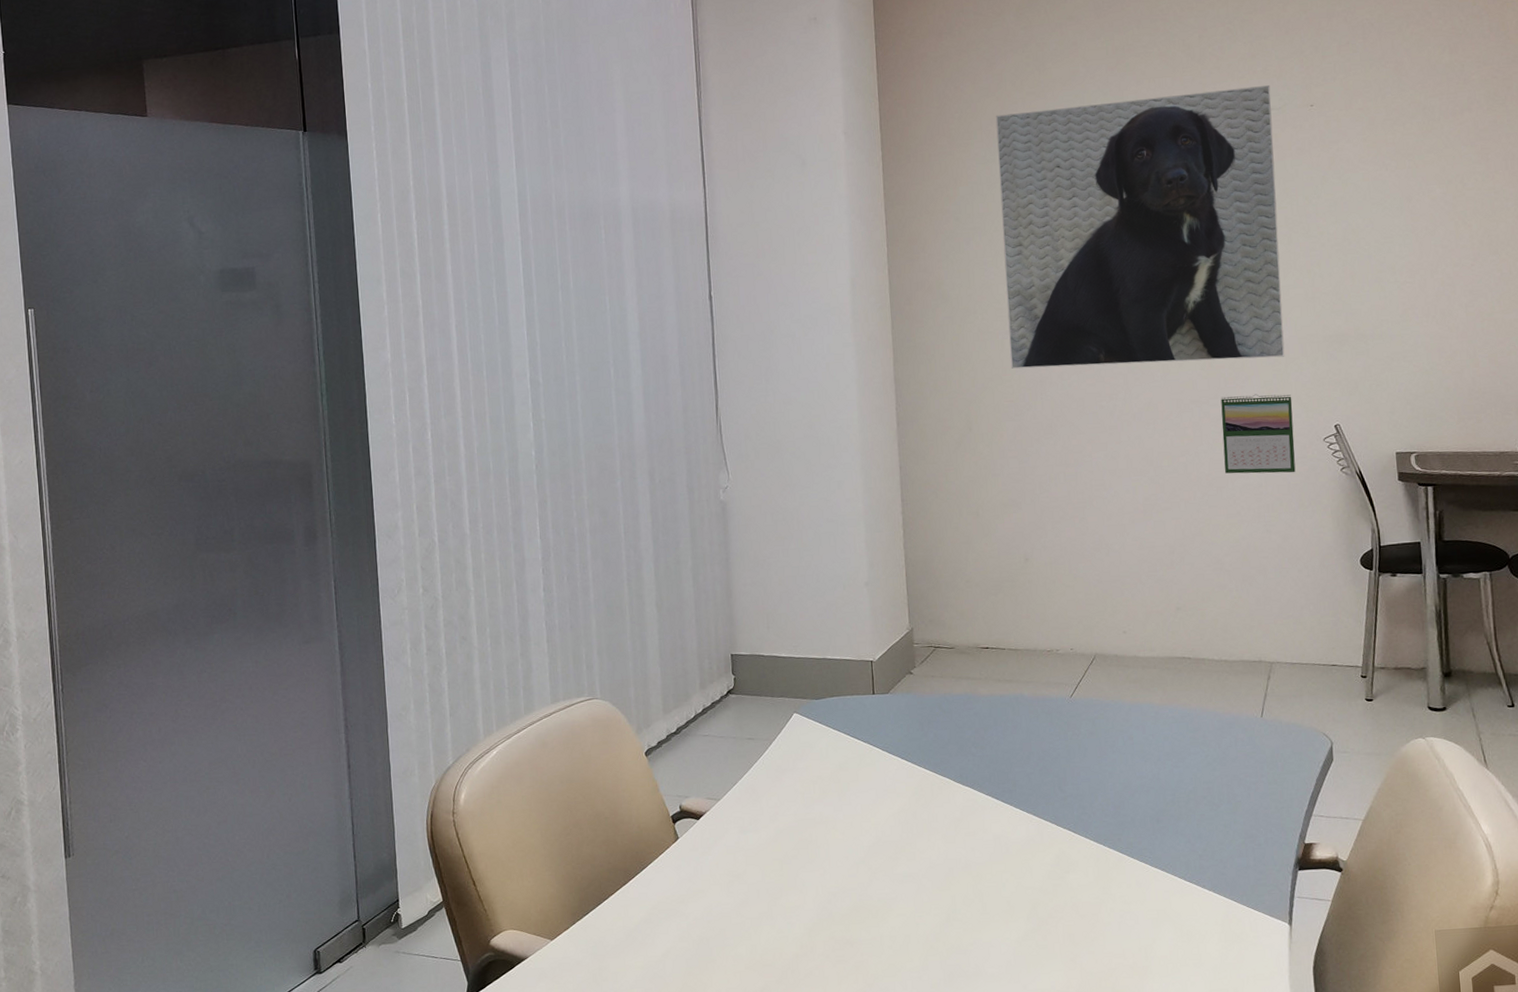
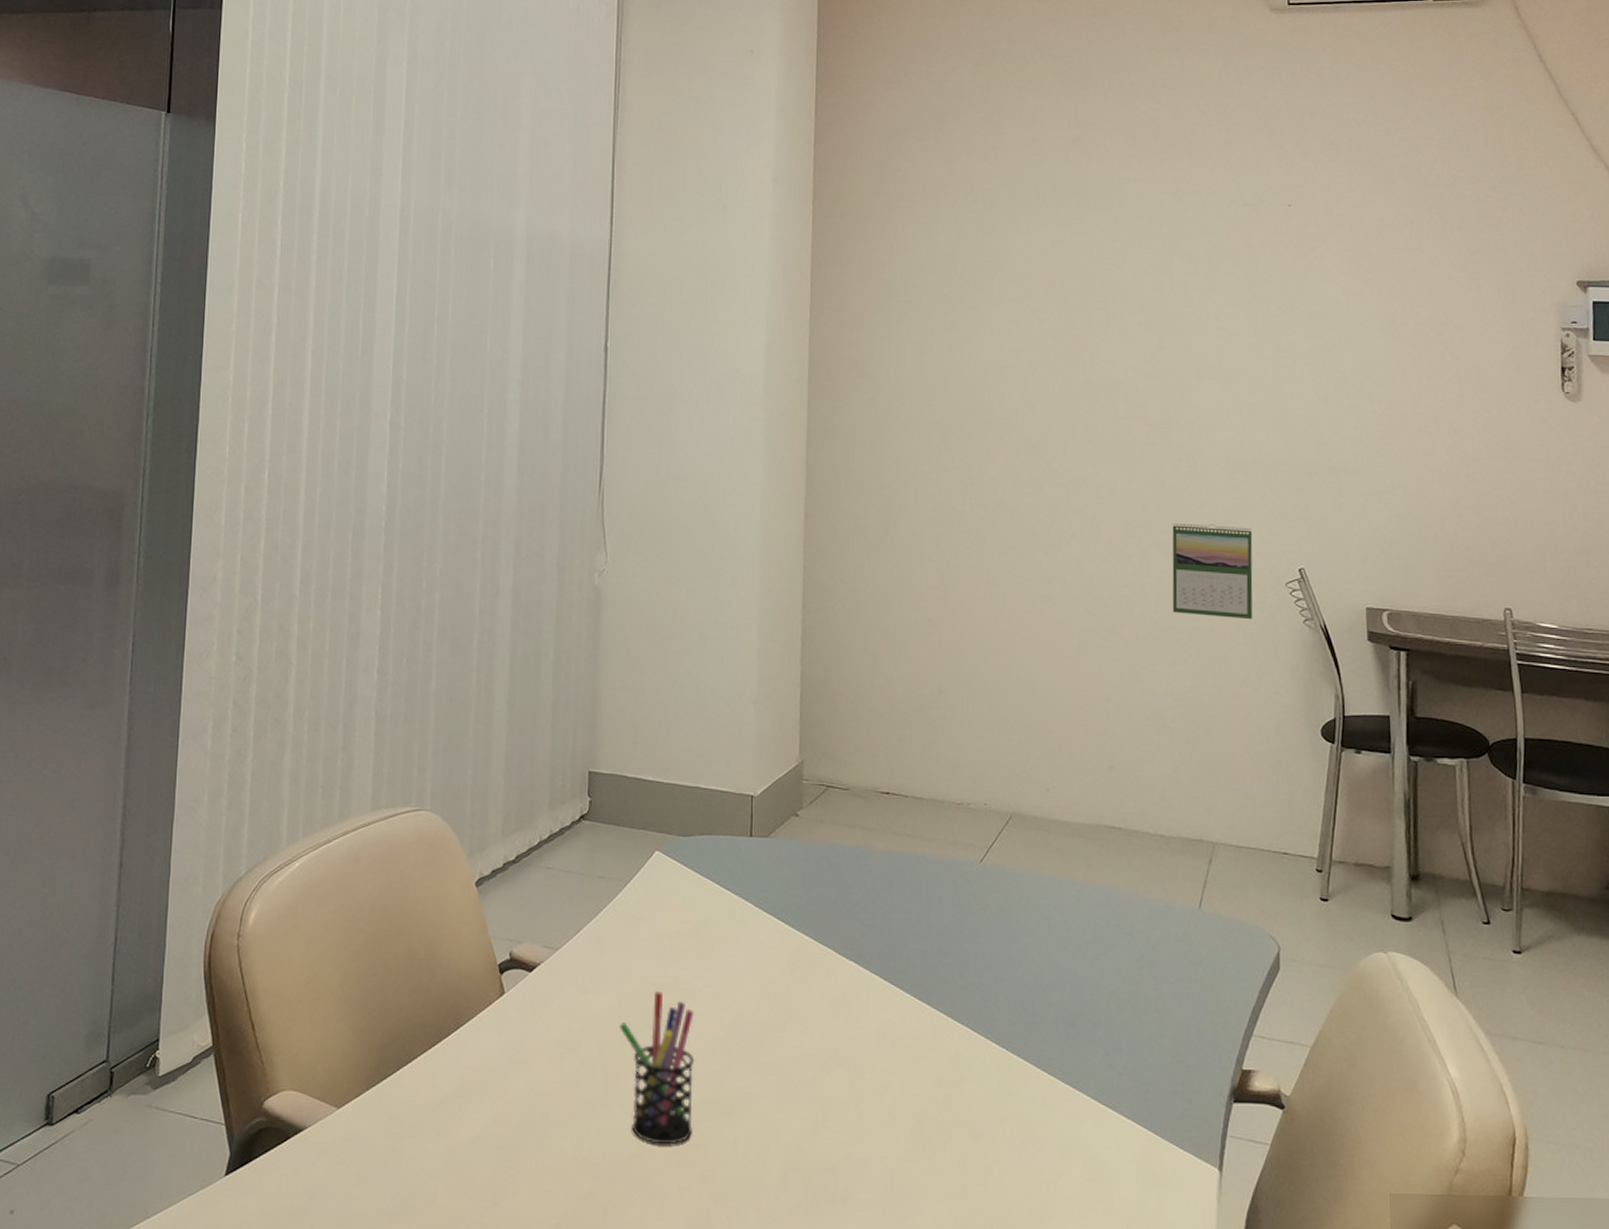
pen holder: none [777,824,845,945] -> present [620,990,695,1145]
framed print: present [995,85,1285,369] -> none [938,177,1247,484]

